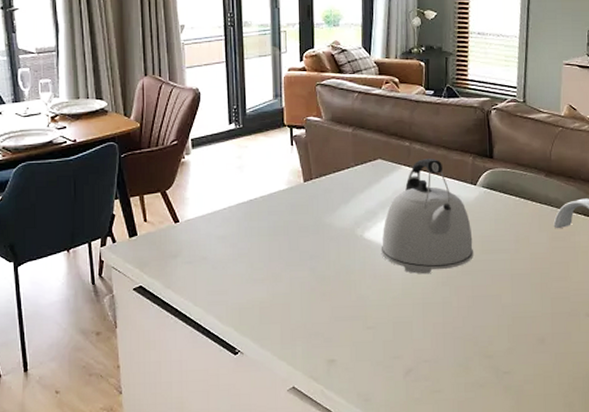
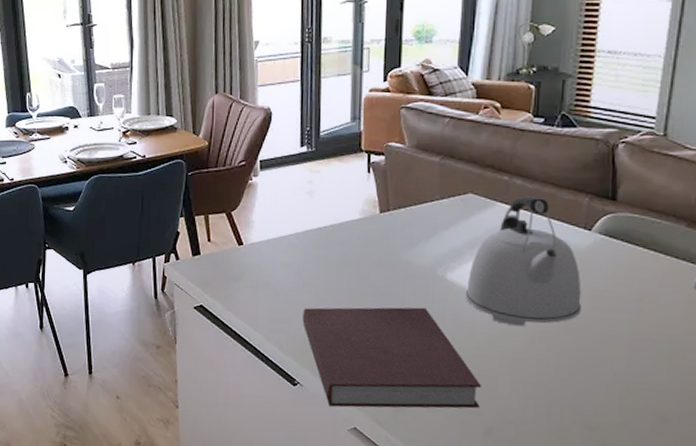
notebook: none [239,266,400,370] -> present [302,307,481,409]

